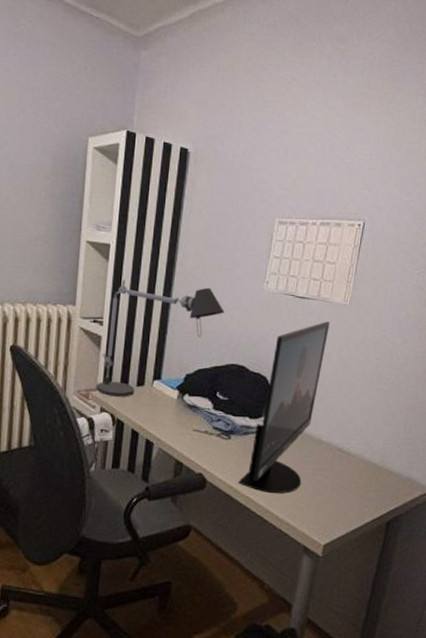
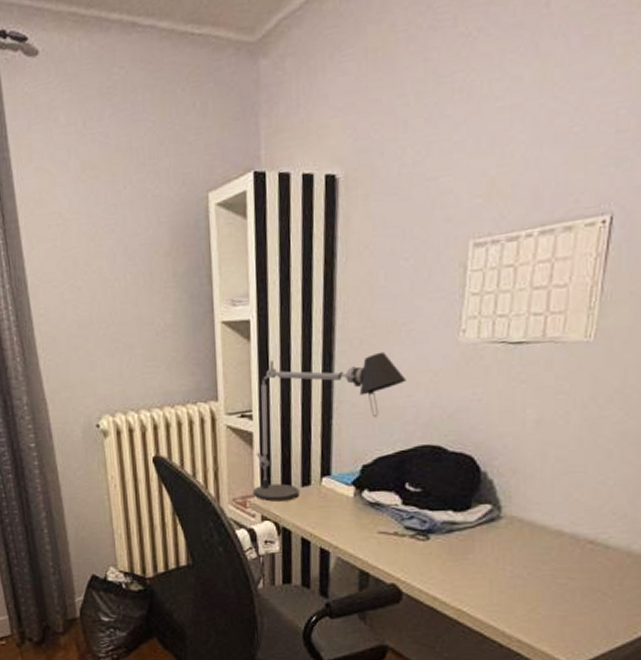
monitor: present [238,321,330,493] -> none [445,370,564,603]

